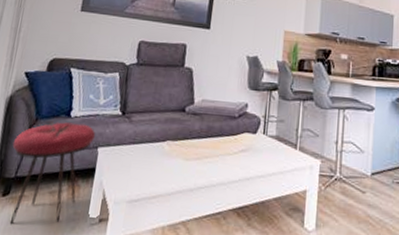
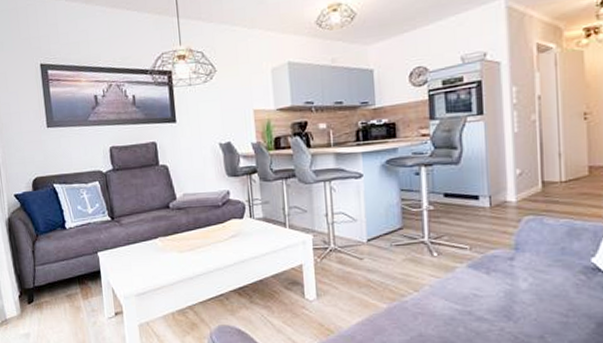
stool: present [9,122,96,225] -> none [23,233,93,326]

